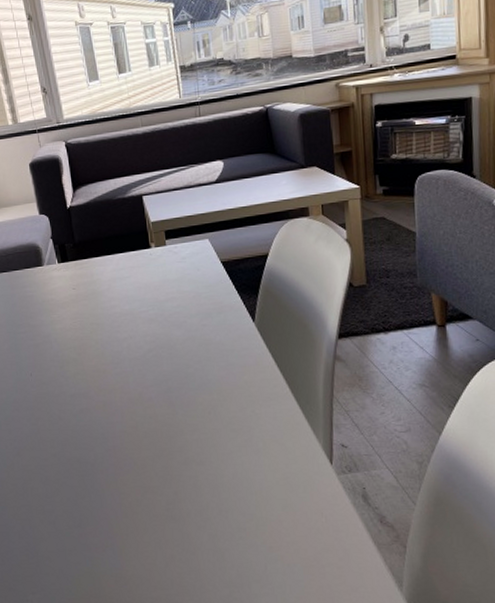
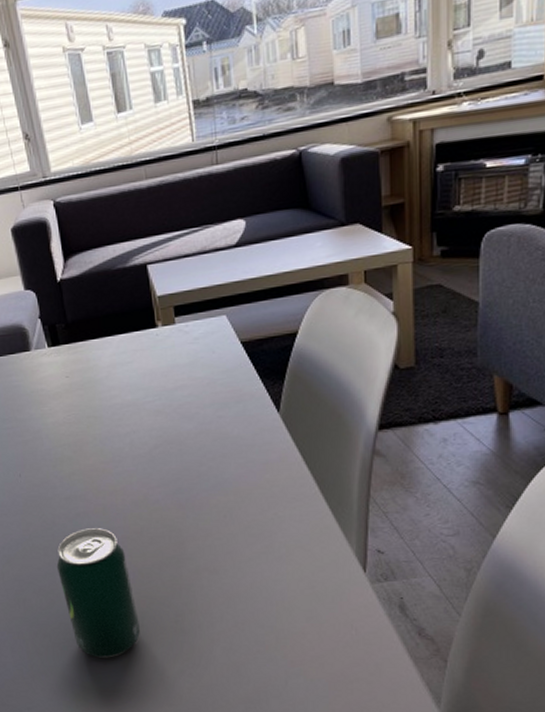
beverage can: none [61,423,136,544] -> present [56,528,141,658]

